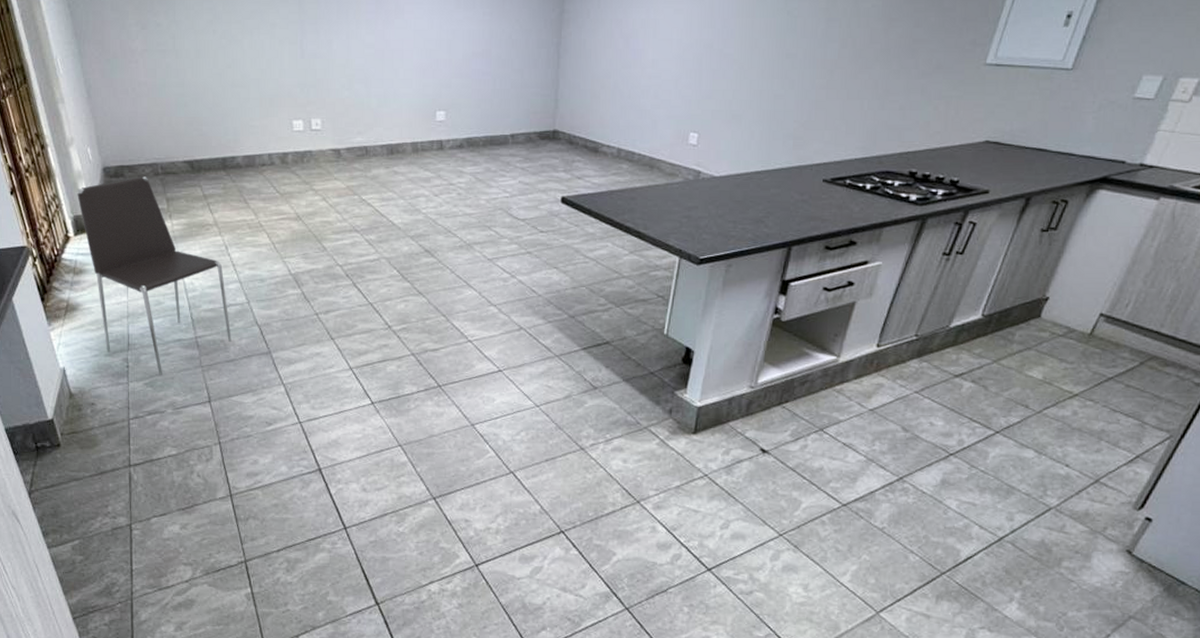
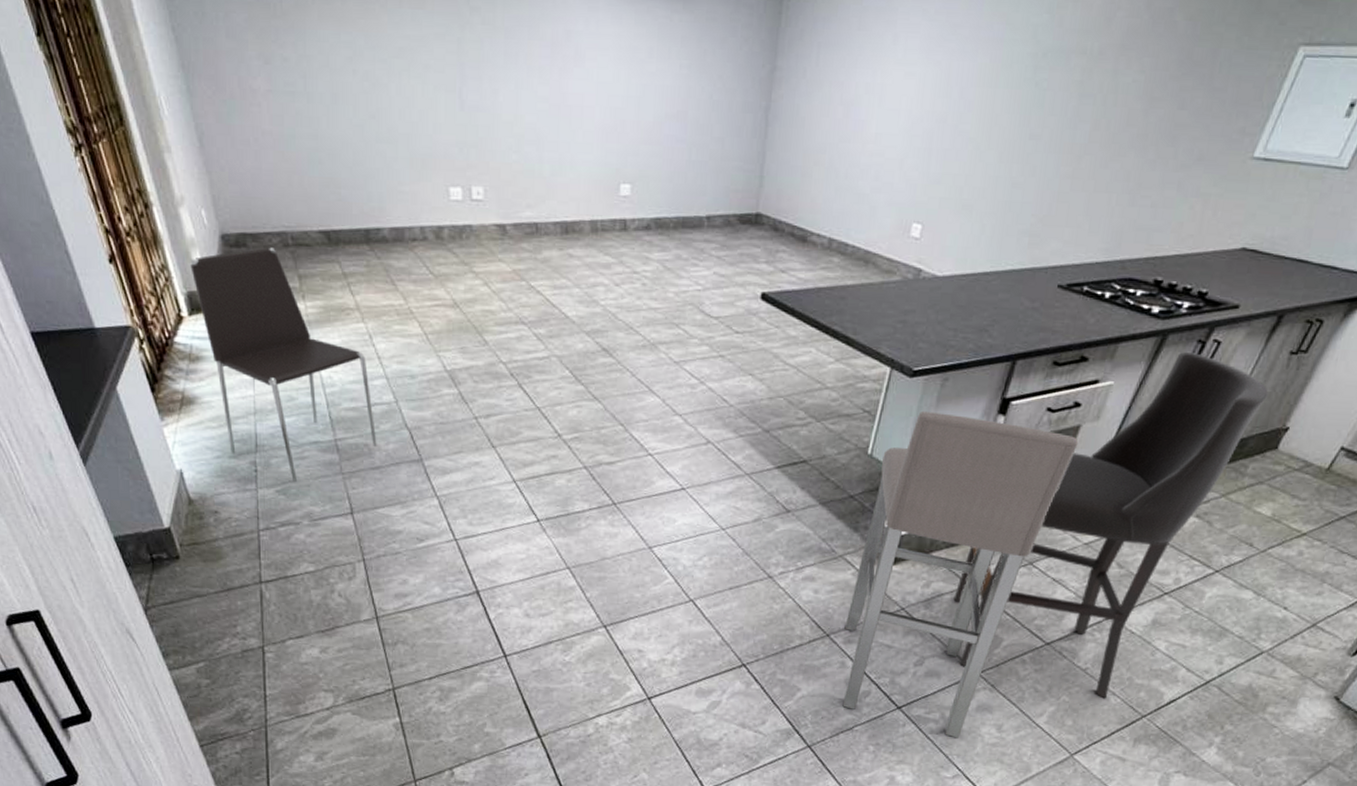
bar stool: none [653,294,855,599] -> present [842,410,1079,739]
bar stool: none [752,232,1025,557] -> present [953,351,1268,699]

